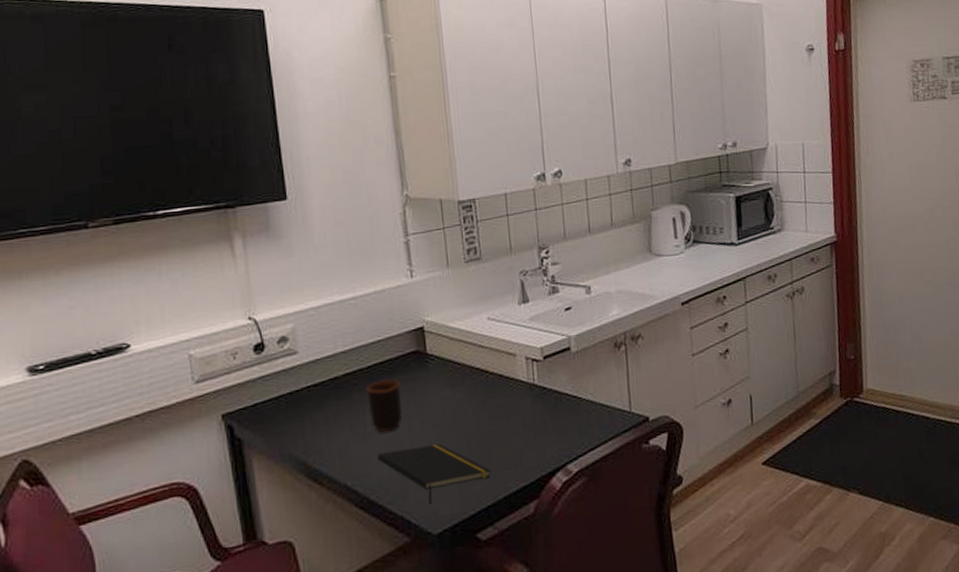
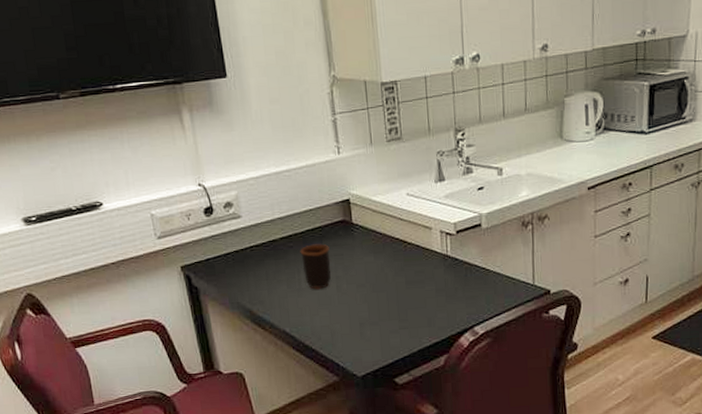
notepad: present [377,444,491,505] -> none [310,302,407,352]

